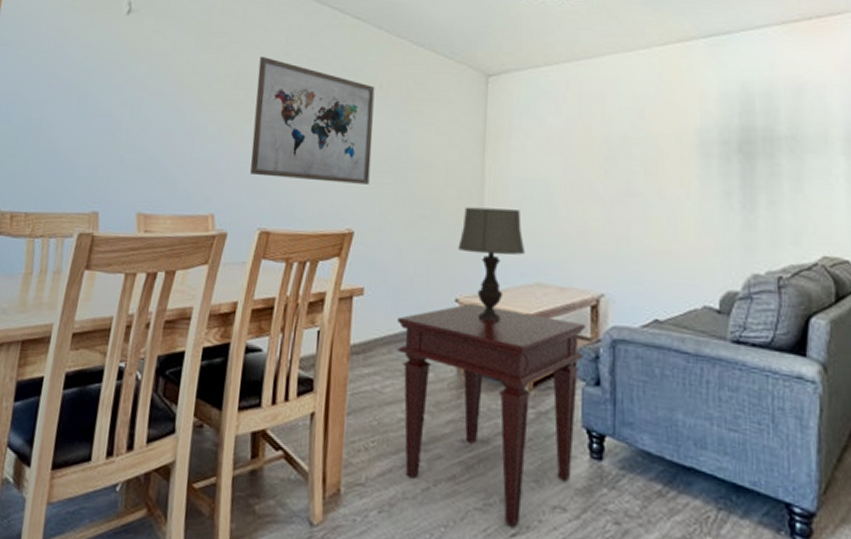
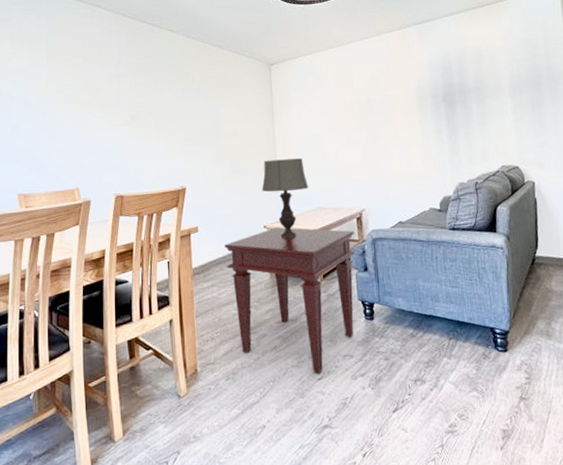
wall art: present [250,56,375,184] -> none [99,65,193,155]

